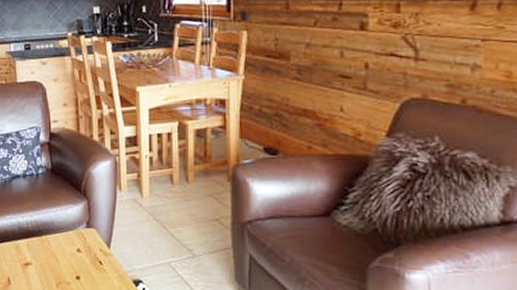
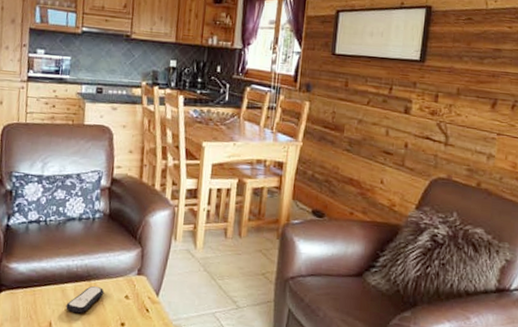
remote control: none [21,241,56,269] -> present [66,286,105,314]

